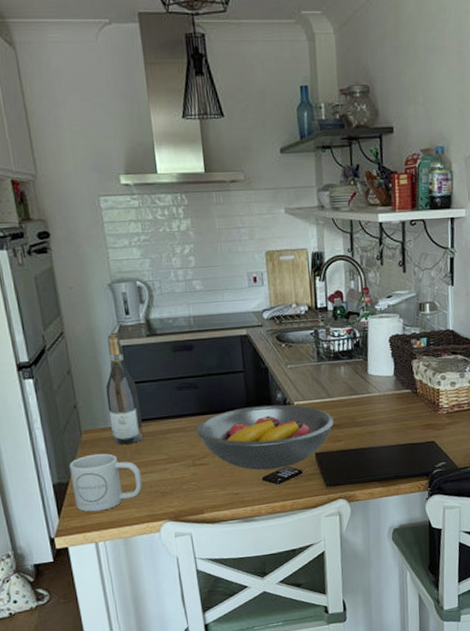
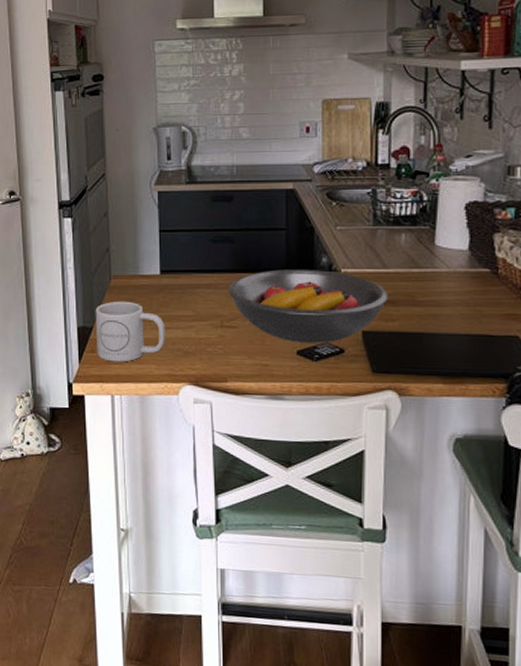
wine bottle: present [105,332,143,445] -> none [139,177,172,295]

